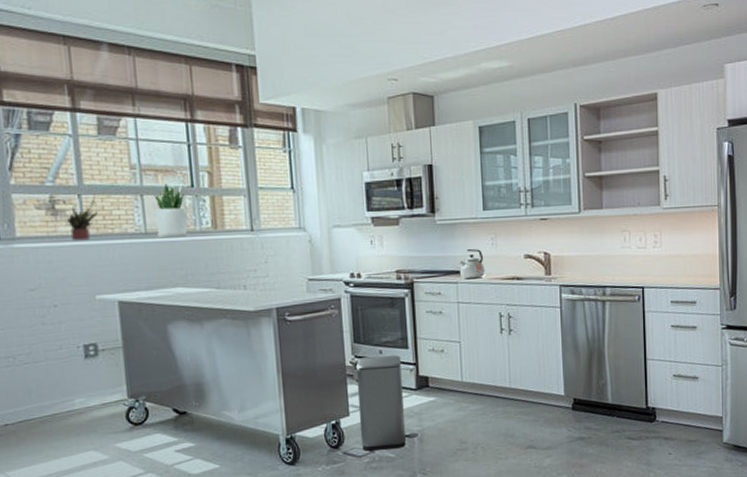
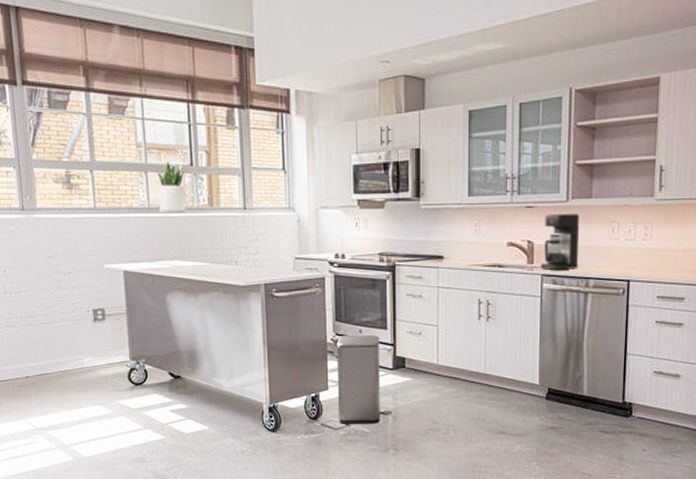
potted plant: present [67,198,98,241] -> none [81,174,107,214]
kettle: present [459,249,485,279] -> none [441,235,466,265]
coffee maker: none [557,224,595,281] -> present [540,214,580,271]

